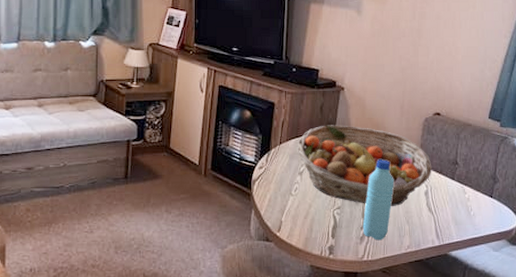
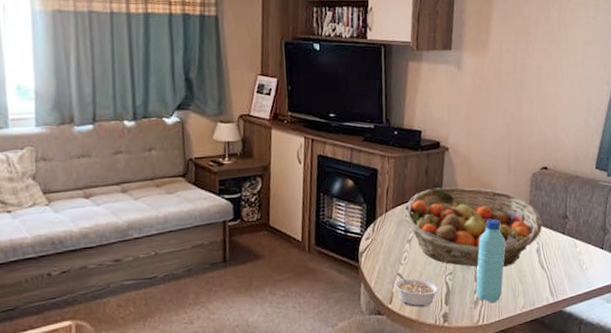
legume: none [283,202,327,238] -> present [394,272,439,307]

